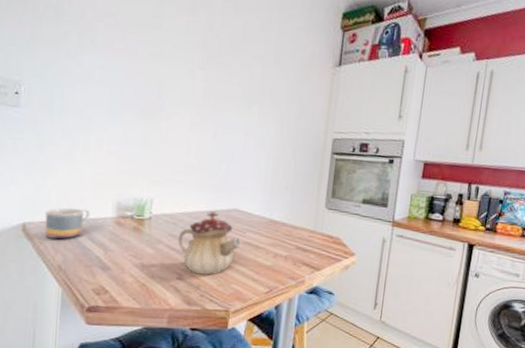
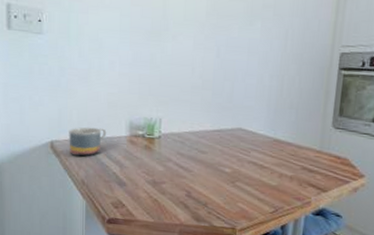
teapot: present [178,212,242,275] -> none [186,131,247,194]

